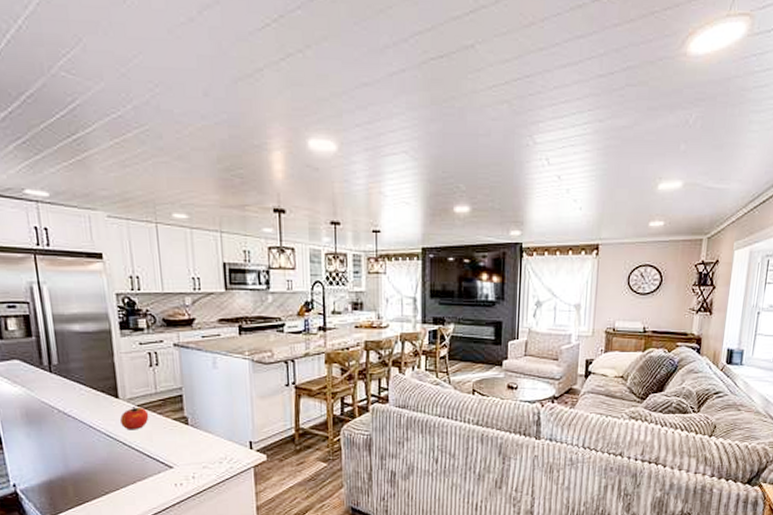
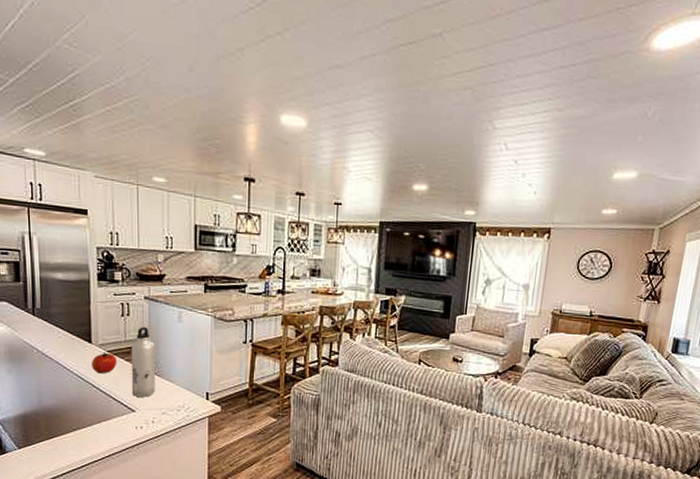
water bottle: none [163,377,193,453] -> present [131,327,155,398]

